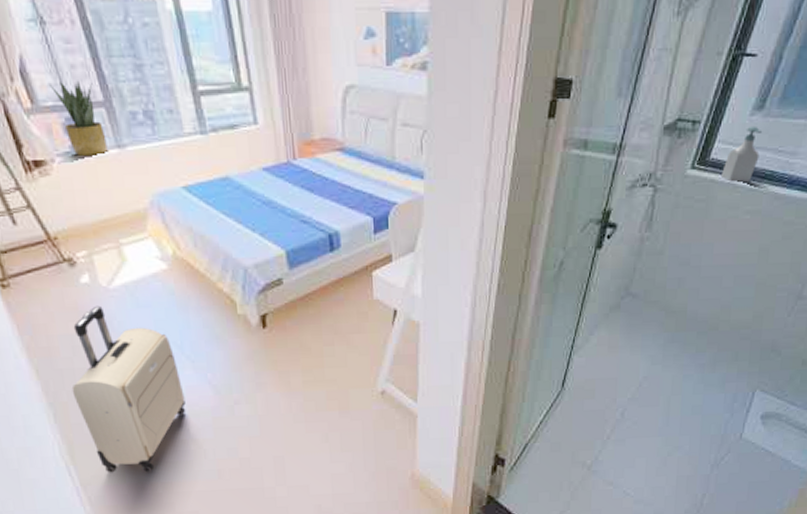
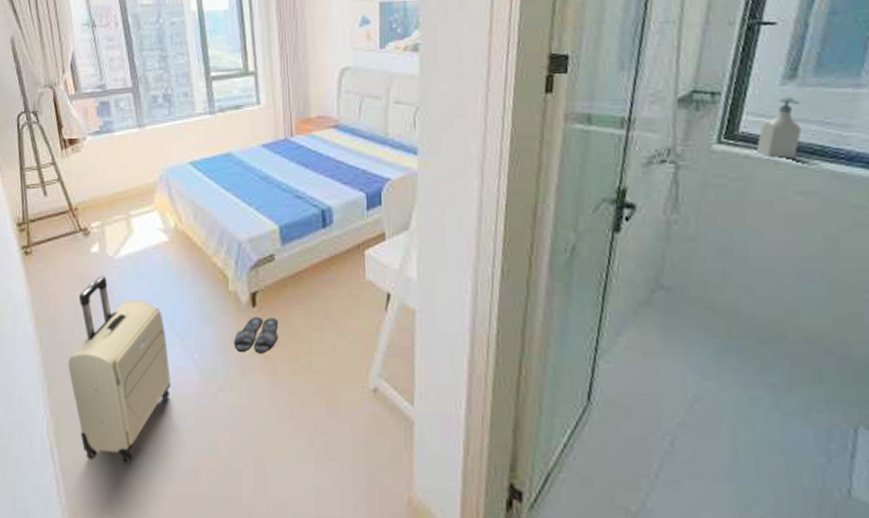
planter: present [50,80,108,156] -> none [92,70,130,135]
slippers: none [246,336,290,369] -> present [234,316,278,354]

